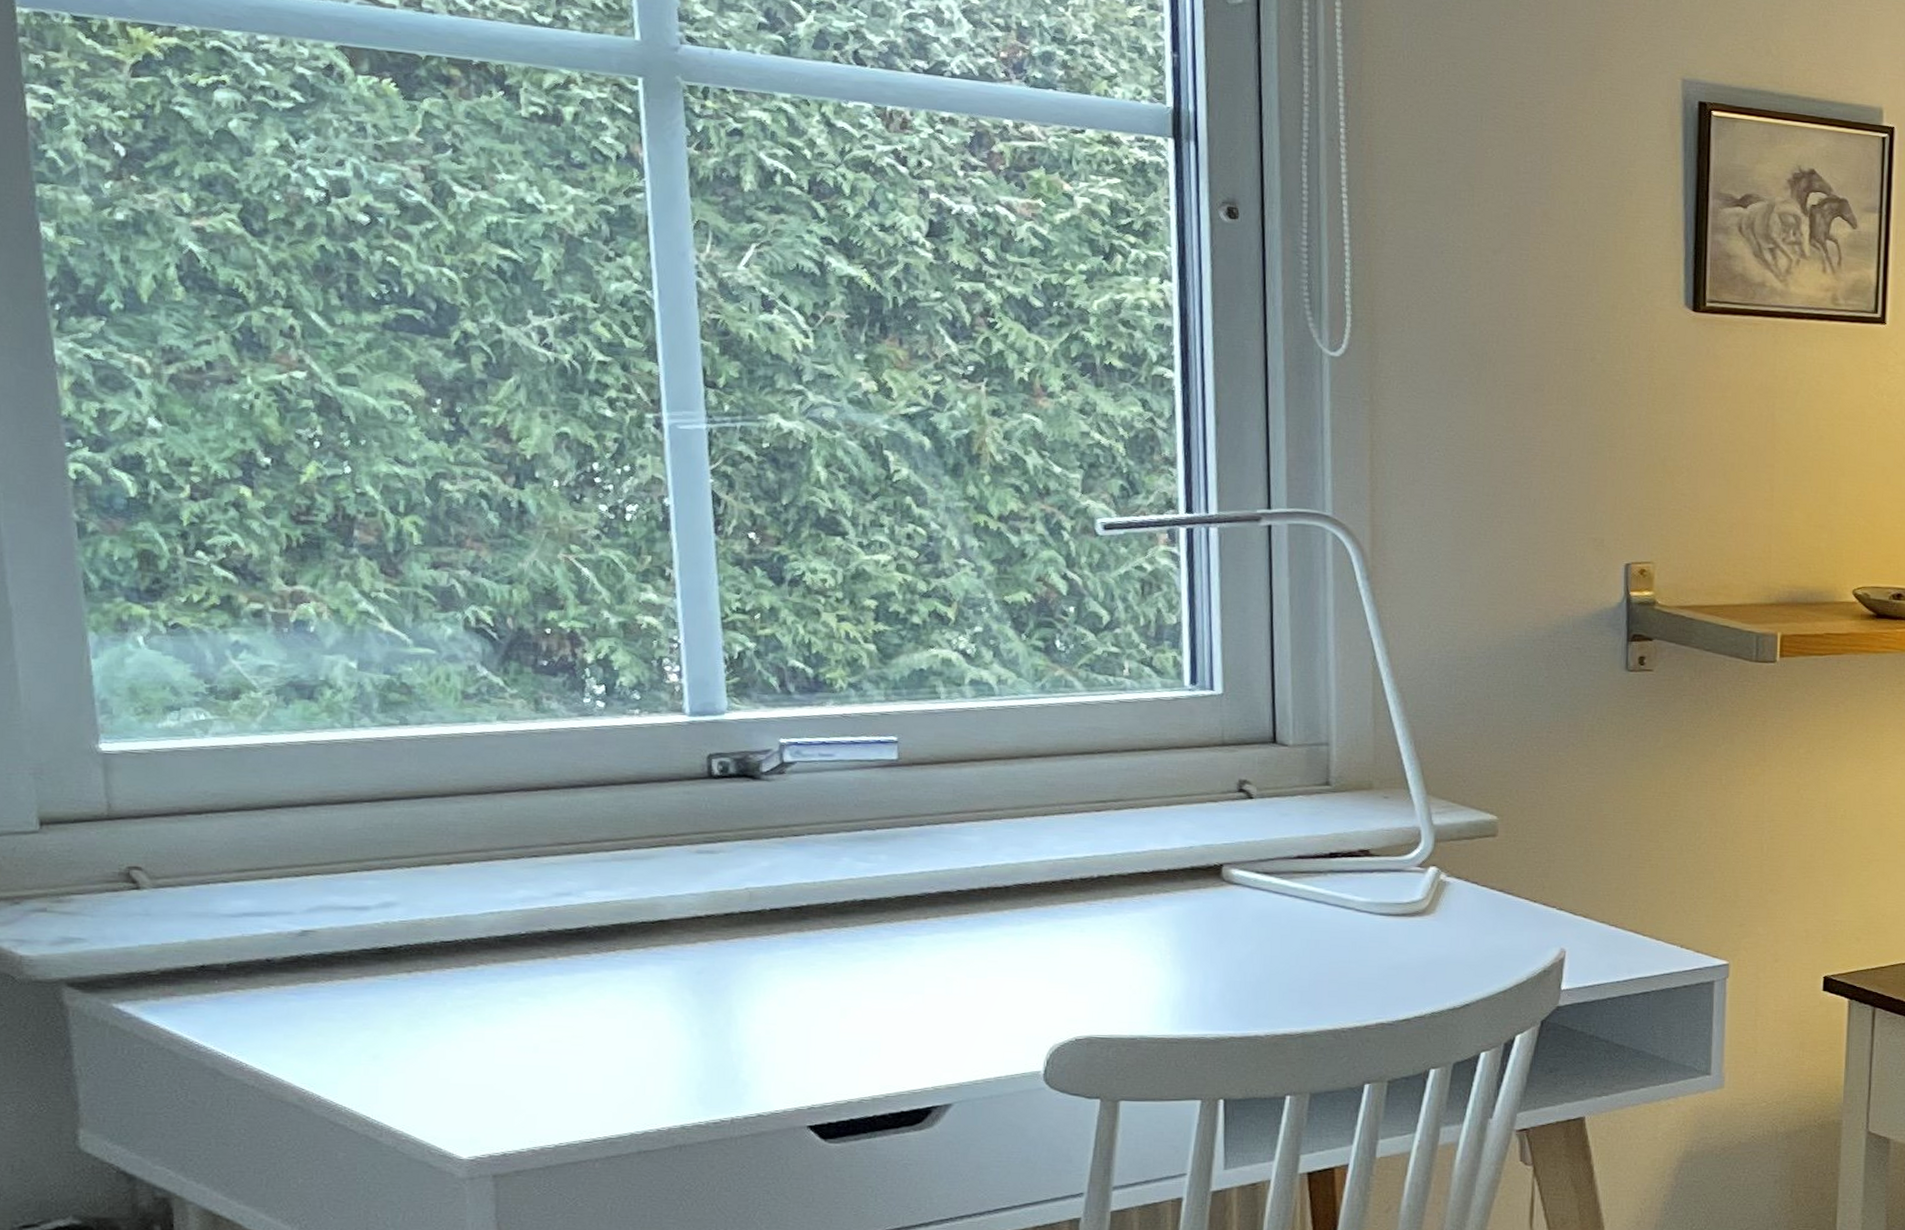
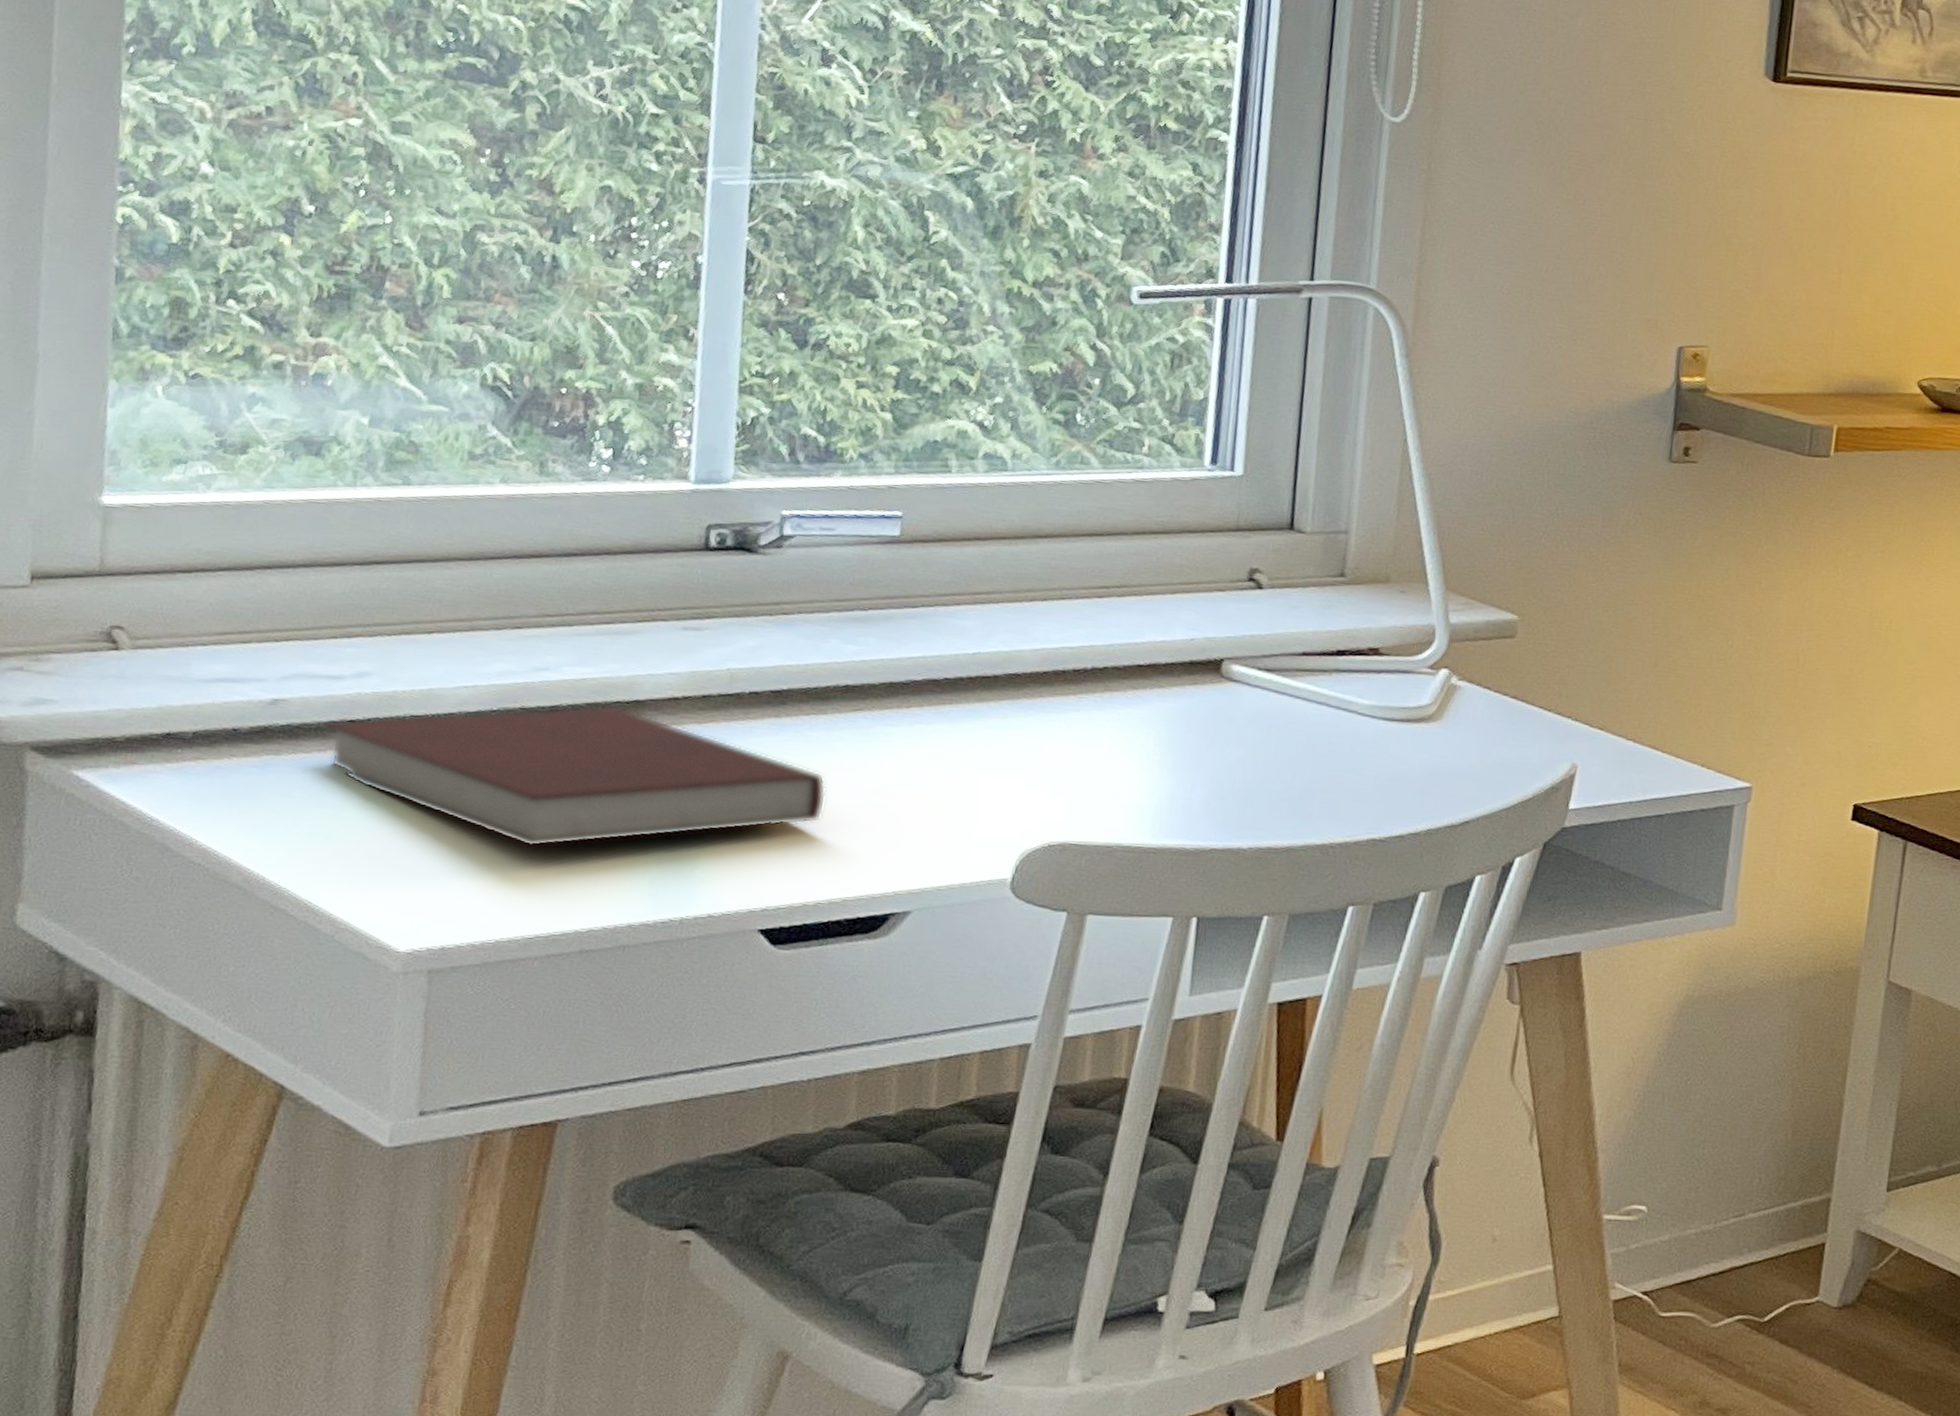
notebook: none [357,925,858,1059] -> present [324,705,827,847]

